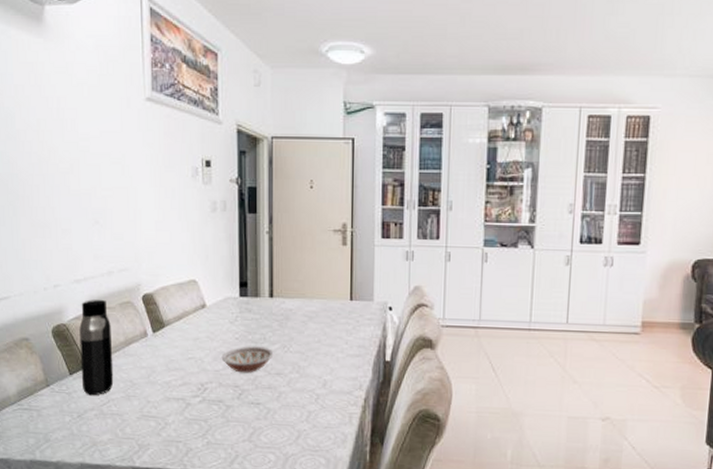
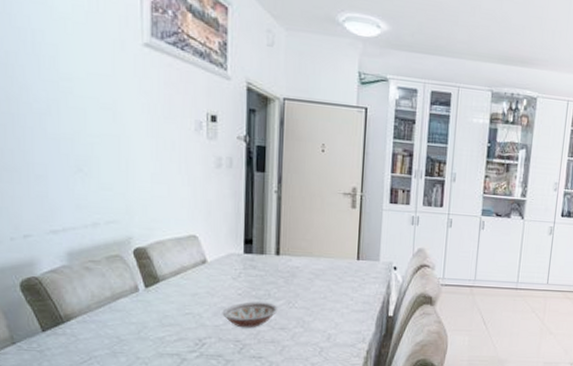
water bottle: present [79,300,114,396] -> none [55,252,97,353]

